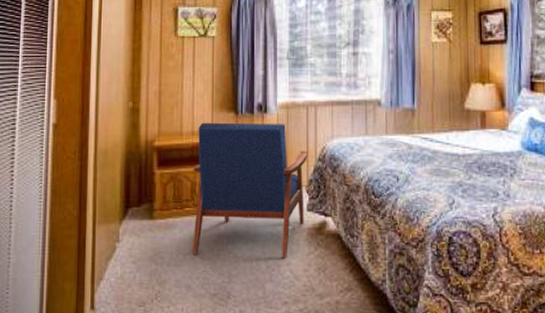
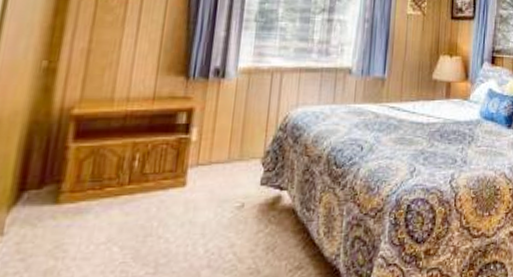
armchair: present [193,122,308,258] -> none [109,87,268,243]

